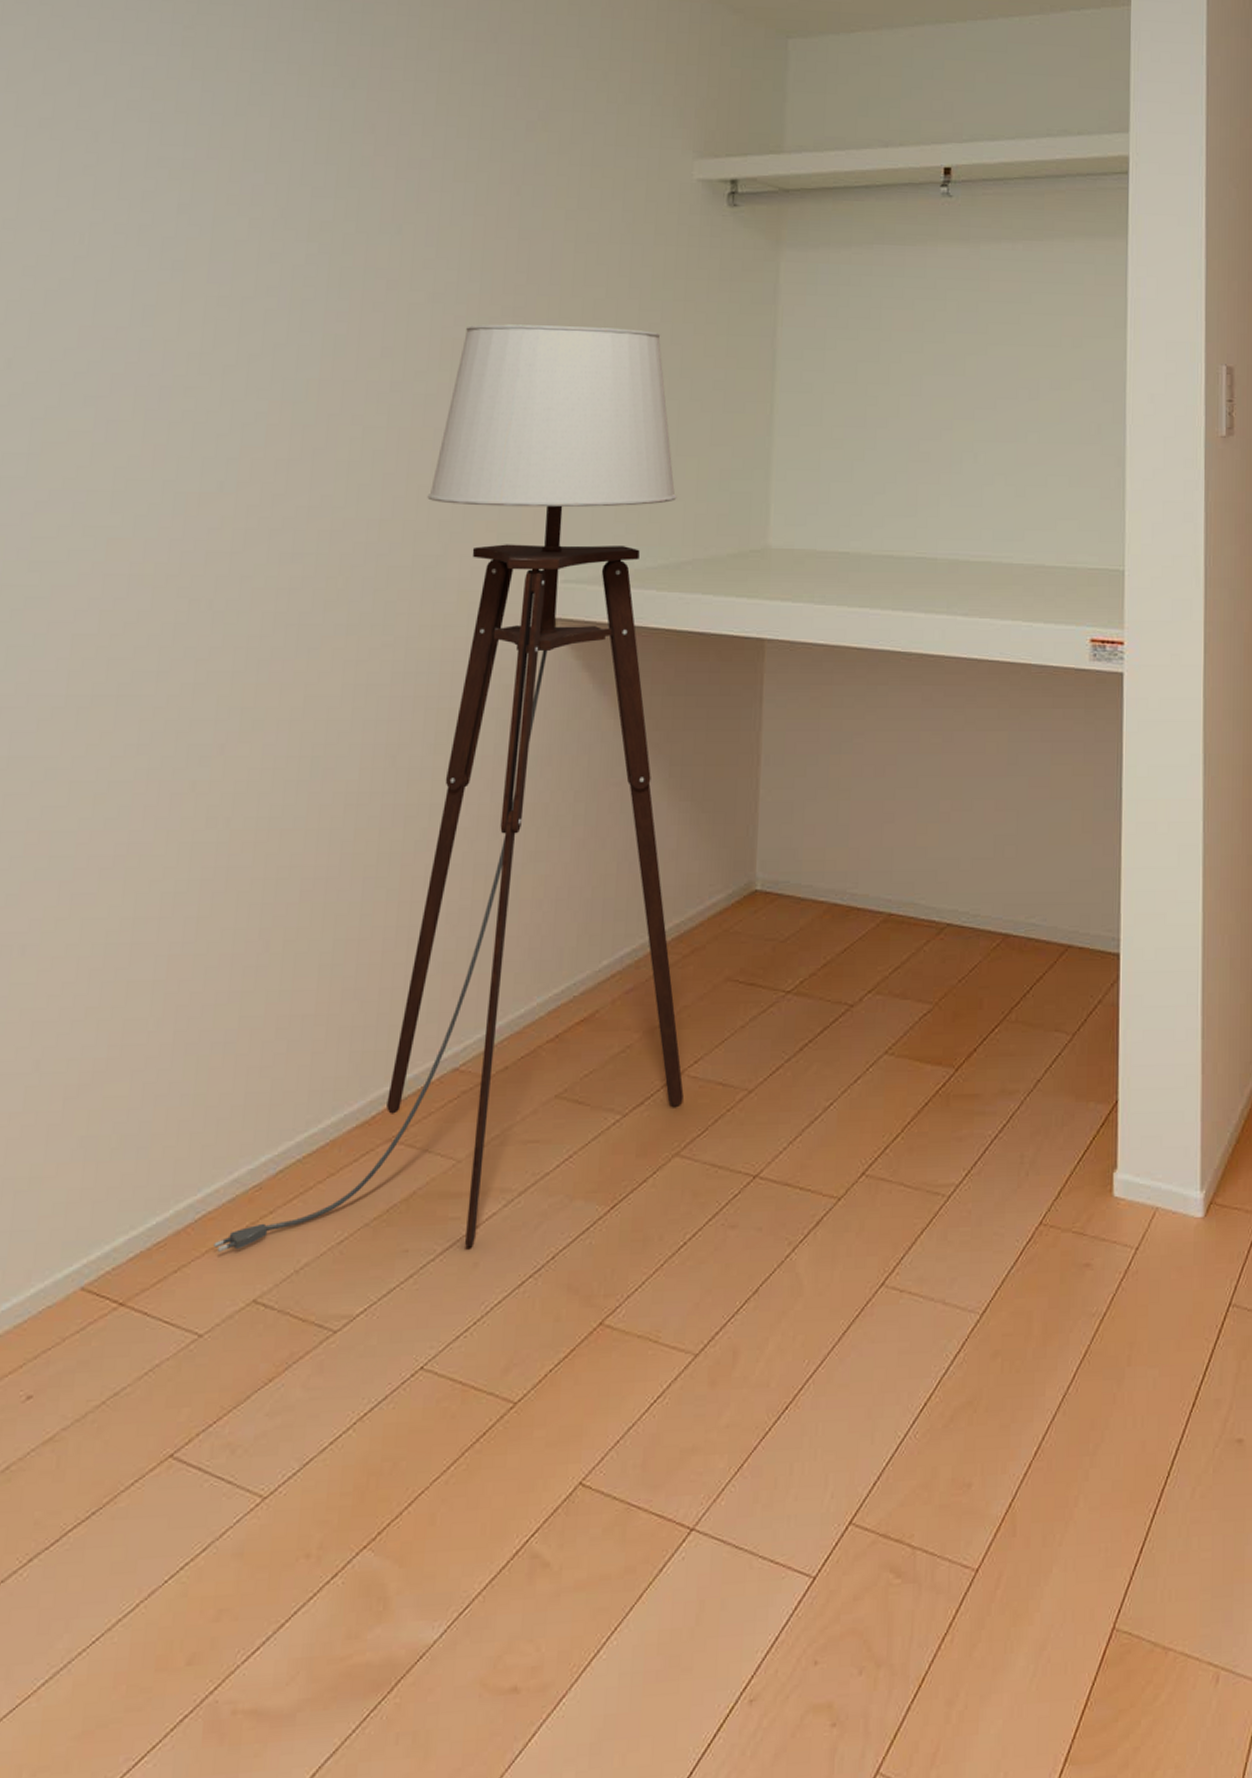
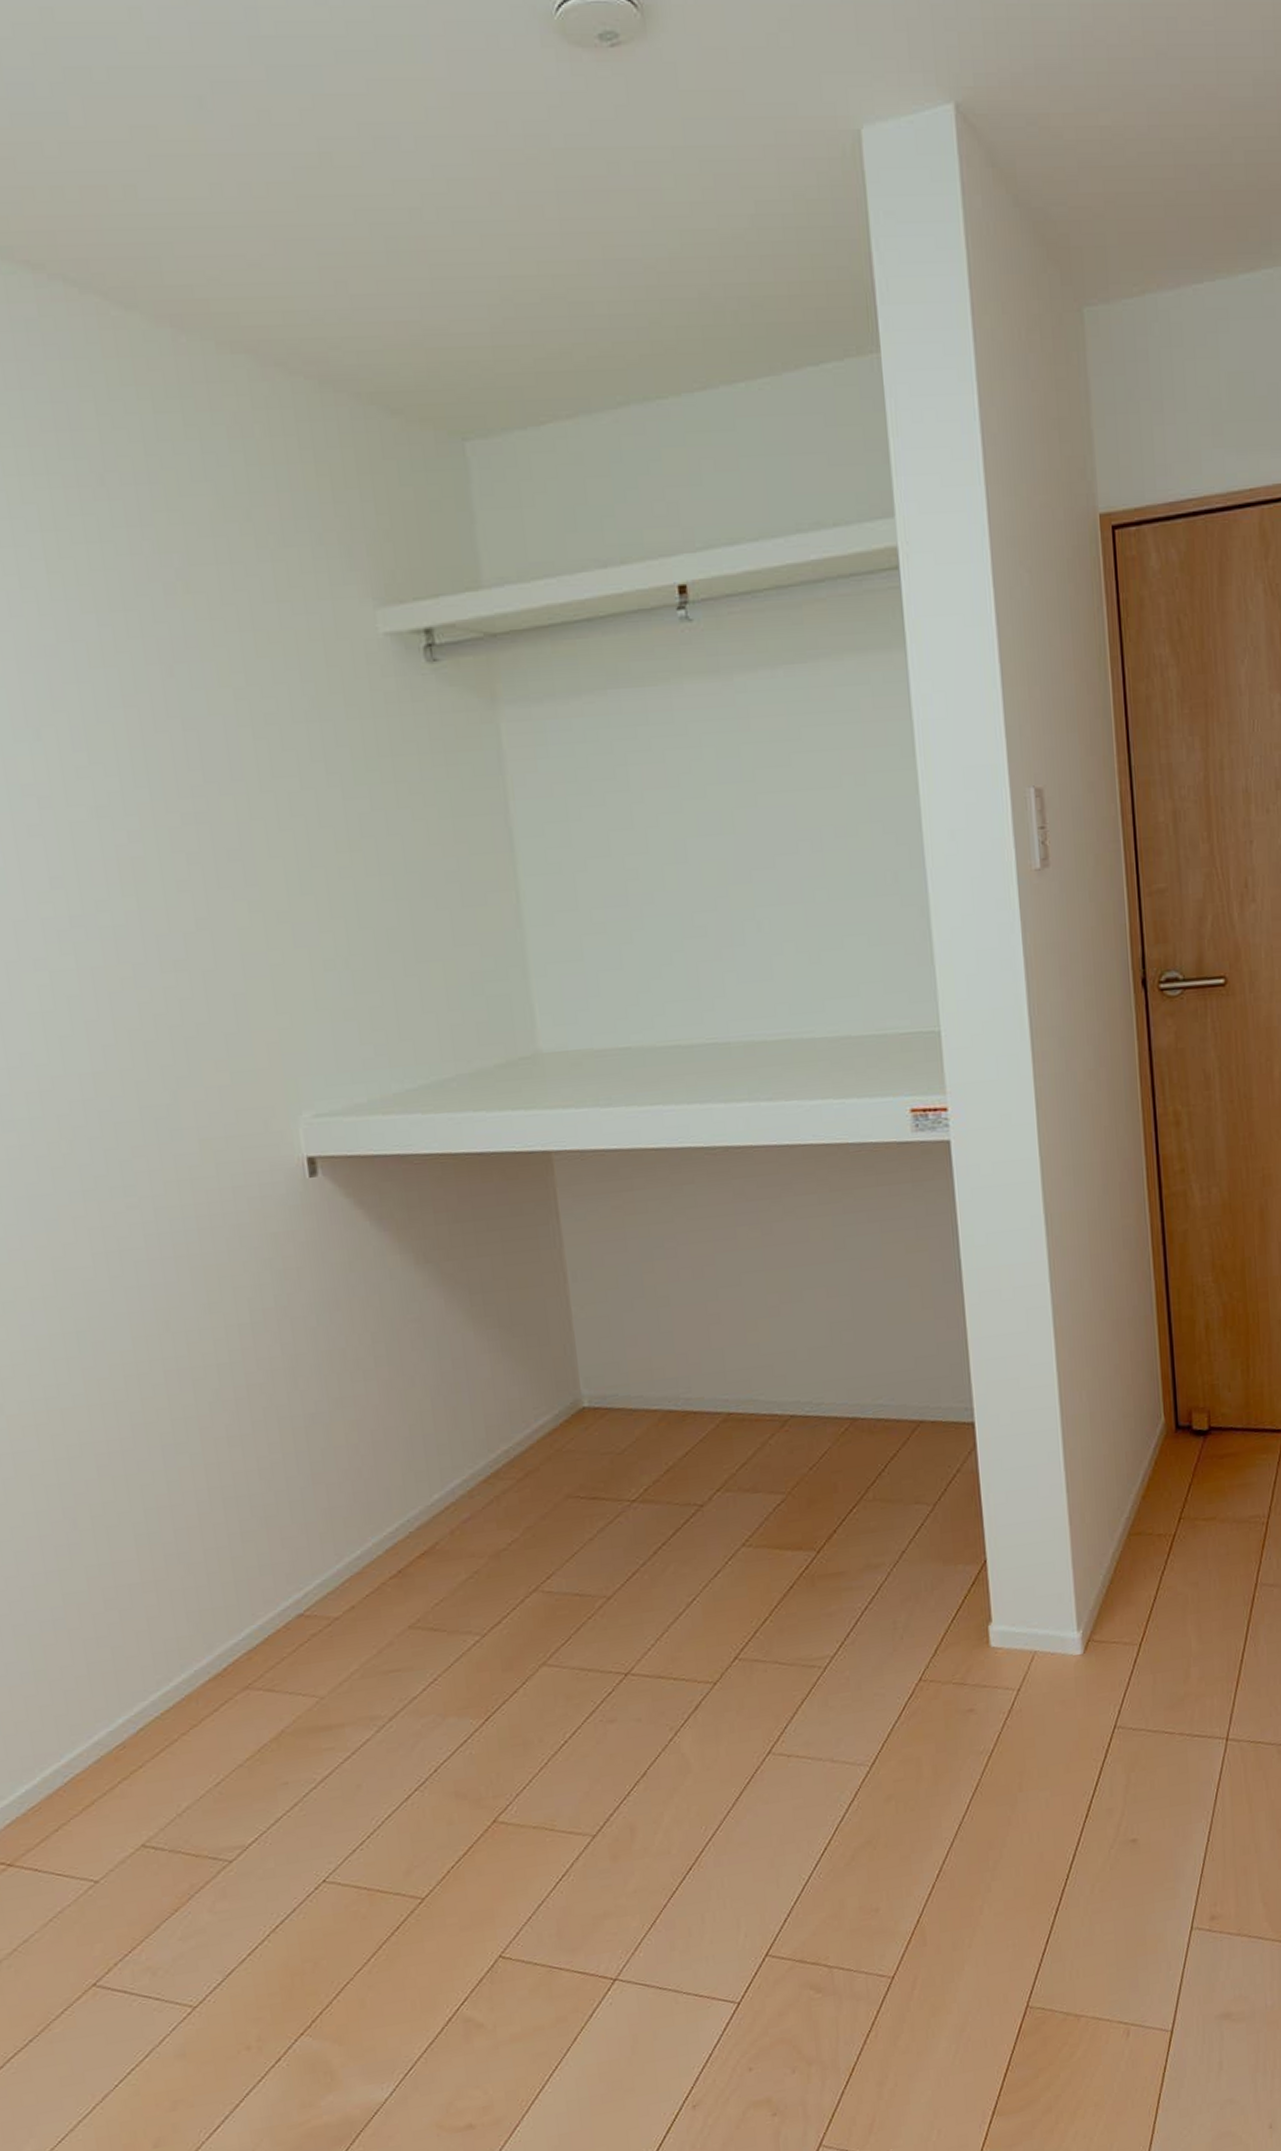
floor lamp: present [213,324,684,1252] -> none [89,822,541,1809]

